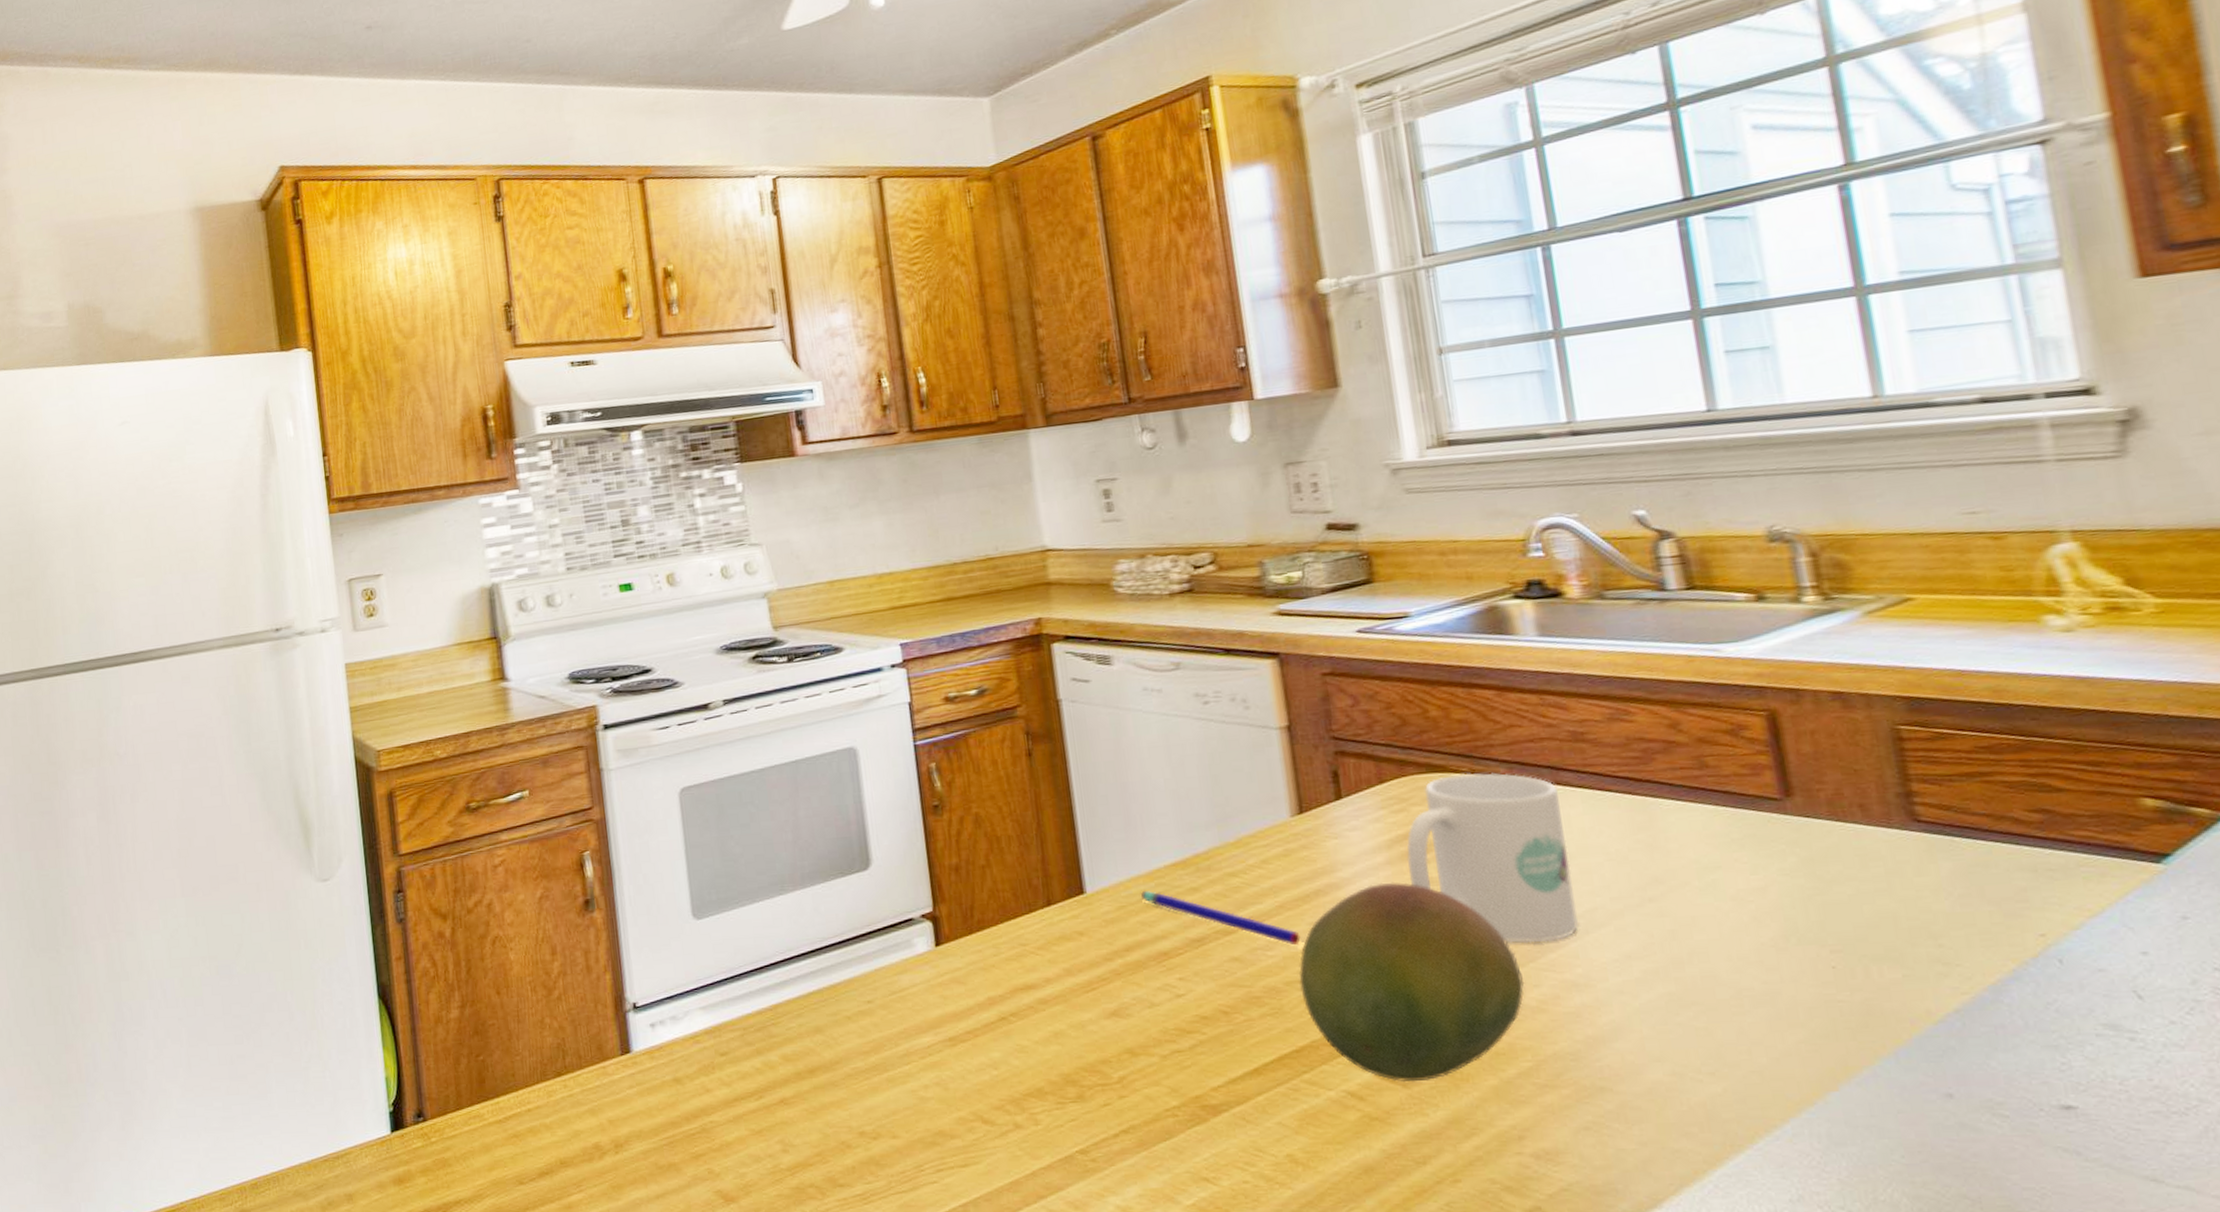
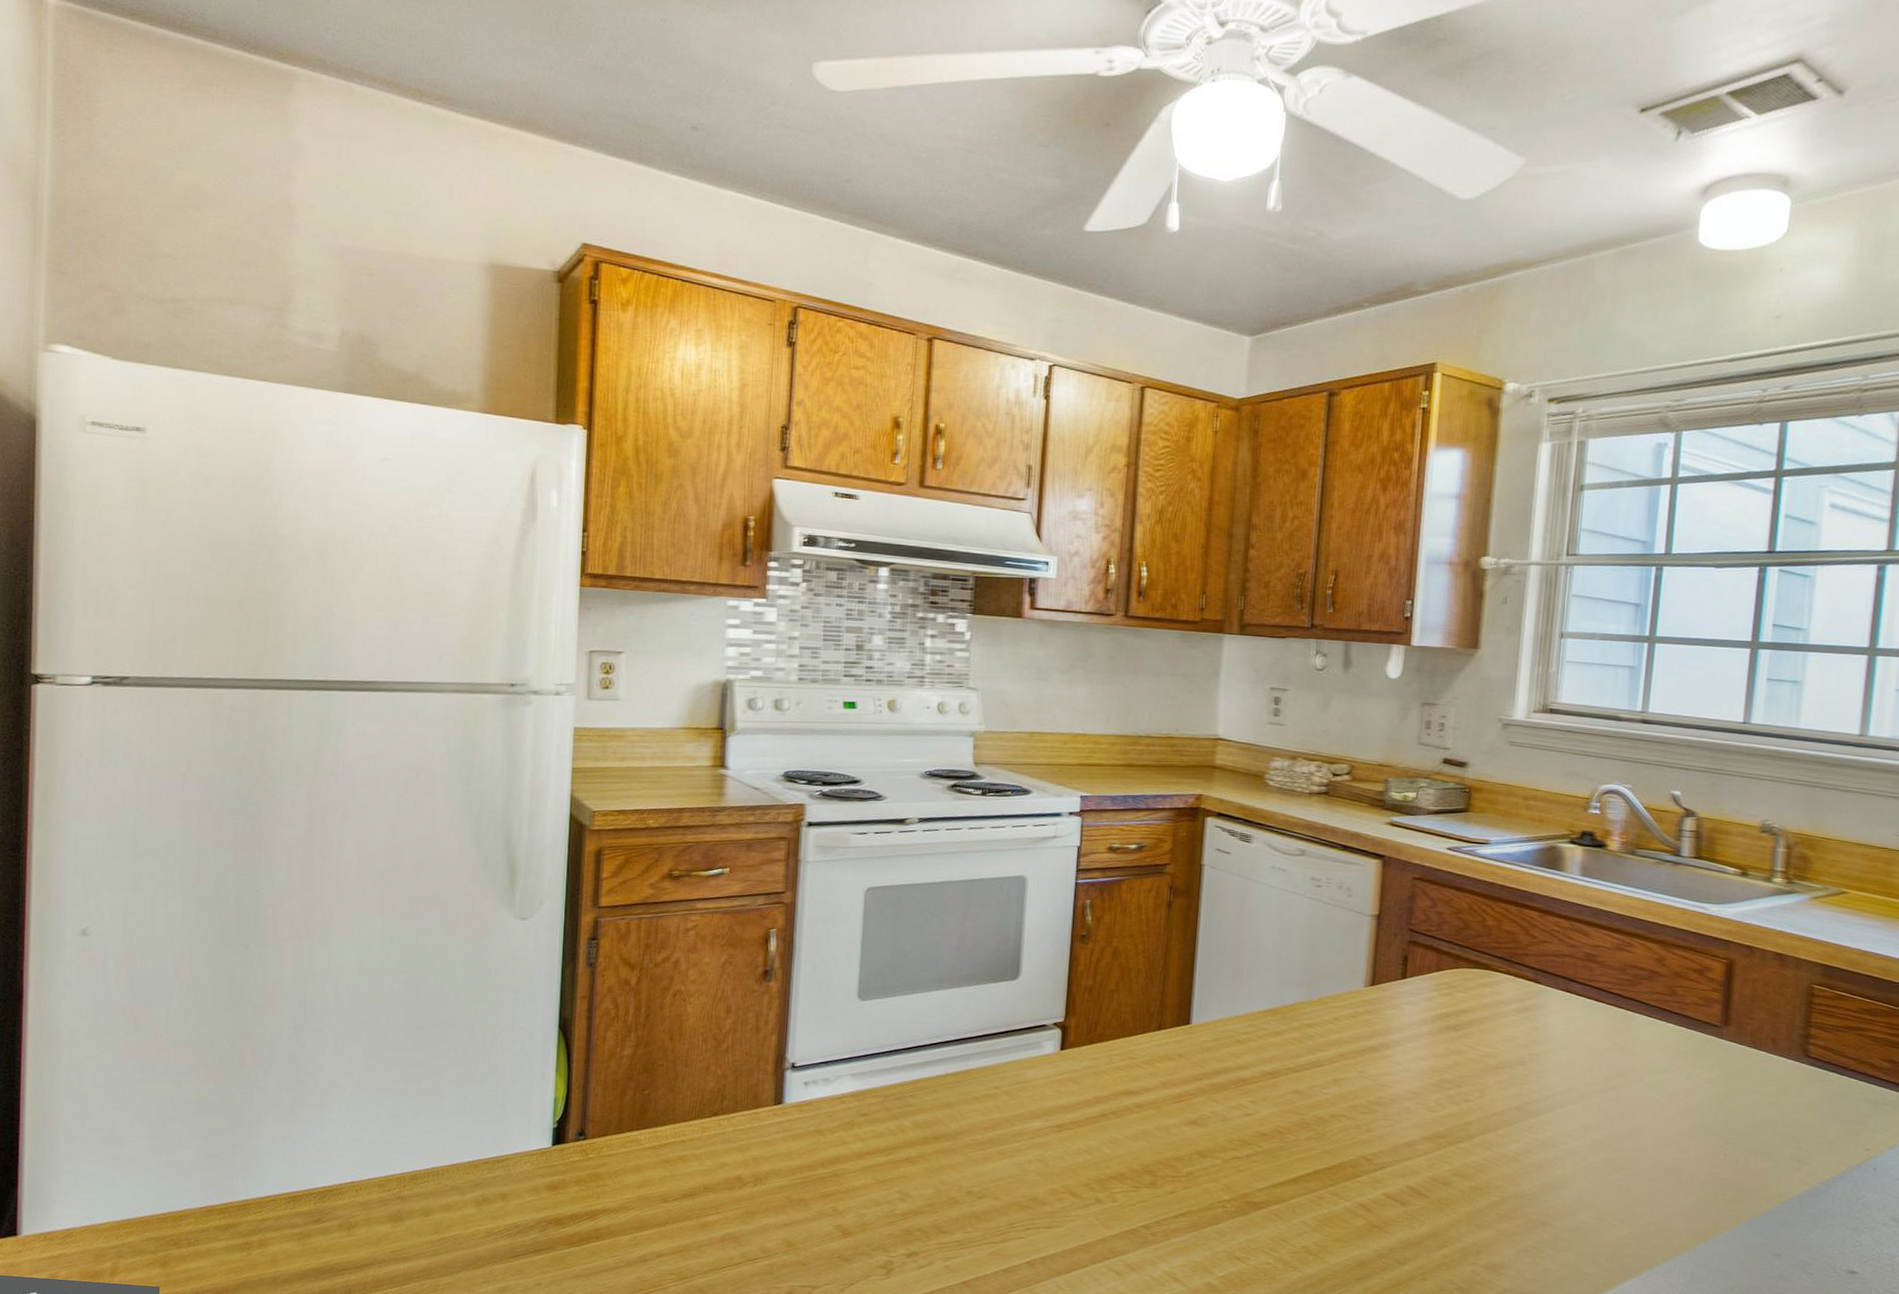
pen: present [1140,890,1301,946] -> none [1234,1028,1351,1088]
fruit: present [1298,882,1525,1083] -> none [1342,1048,1508,1202]
mug: present [1406,772,1578,943] -> none [1443,973,1567,1109]

